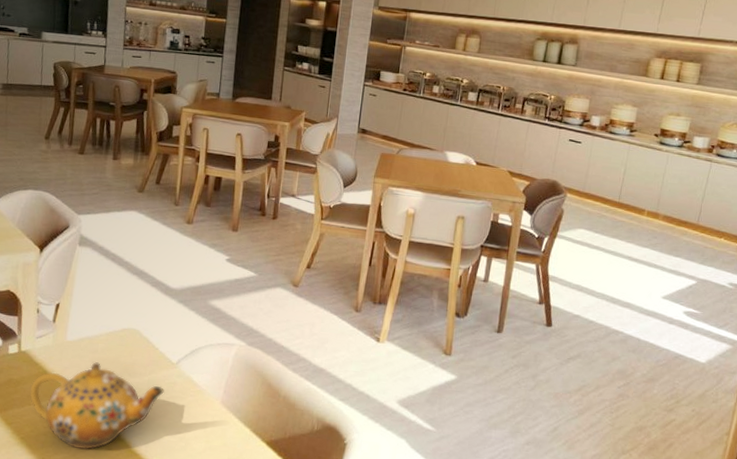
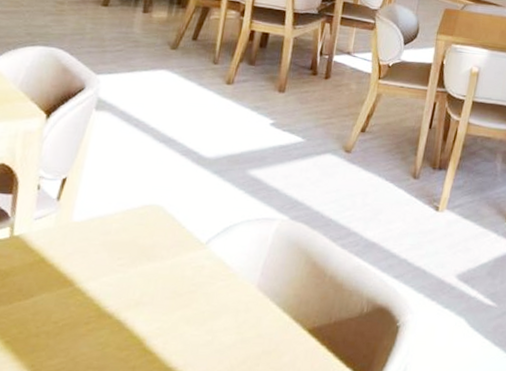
teapot: present [29,362,164,450] -> none [20,246,190,352]

